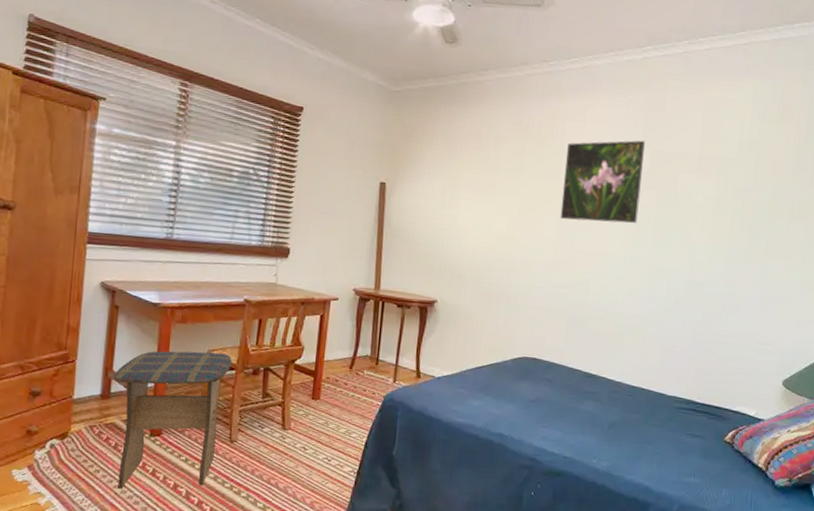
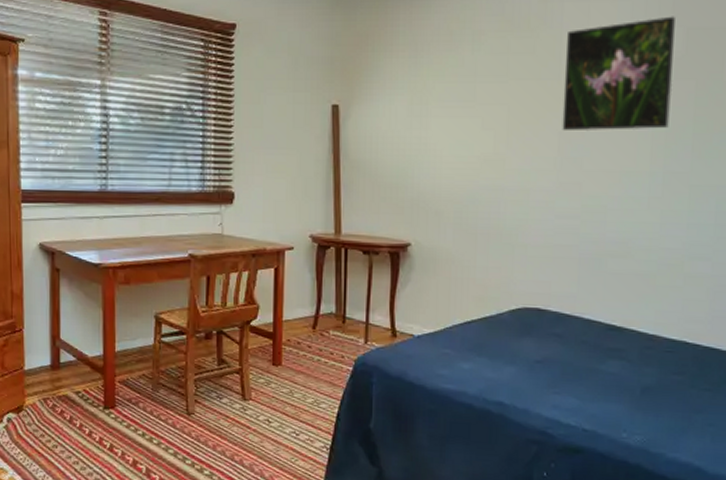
stool: present [113,351,232,489] -> none [61,315,181,465]

